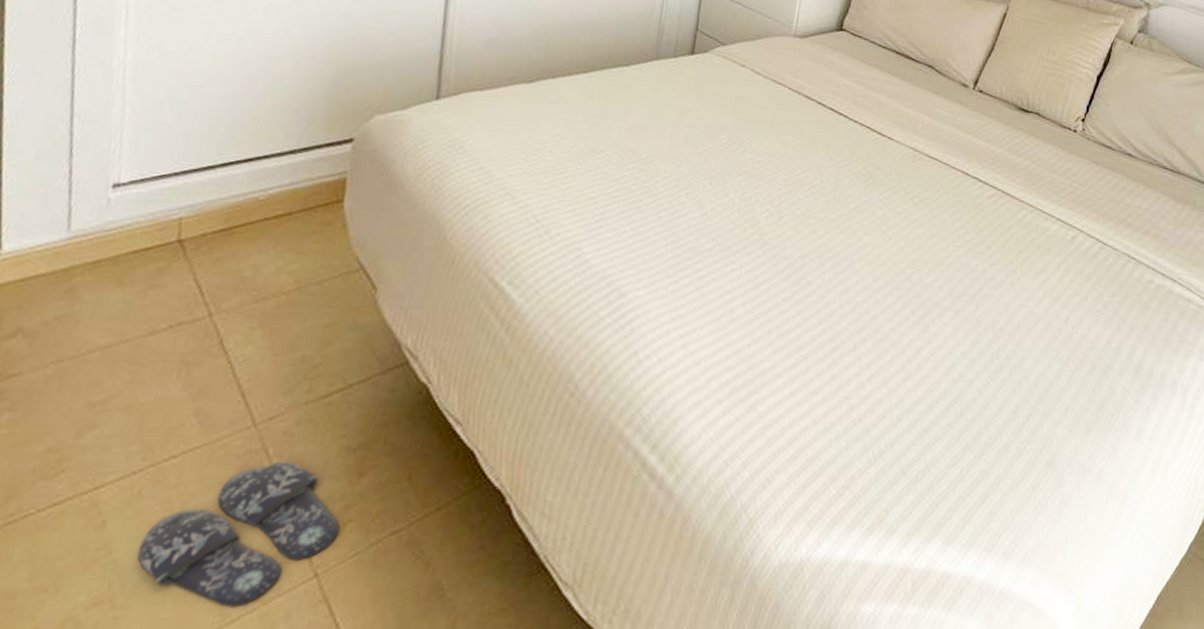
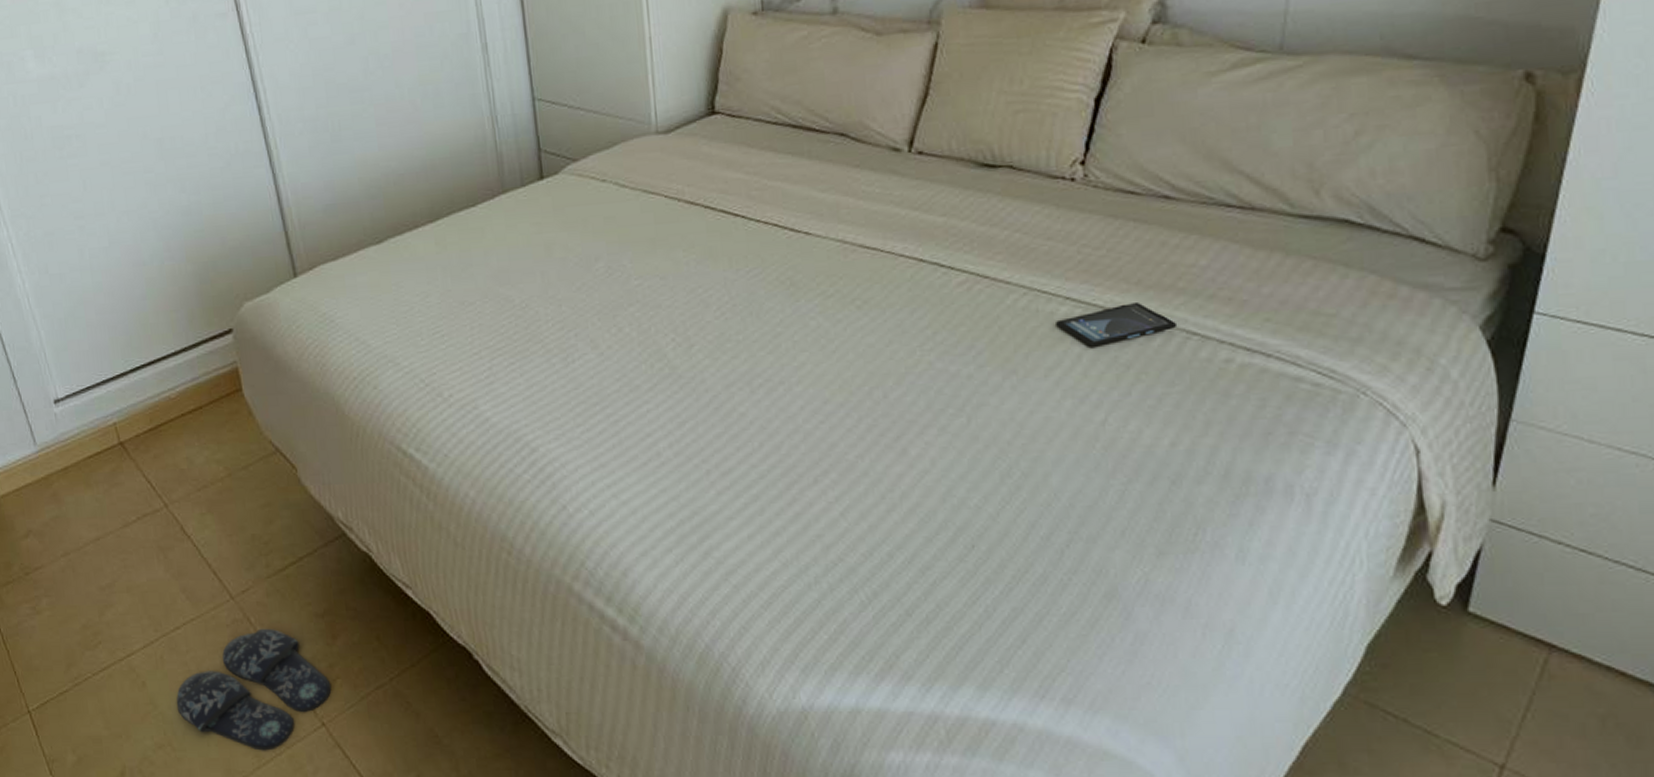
smartphone: none [1048,228,1123,261] -> present [1056,301,1176,349]

